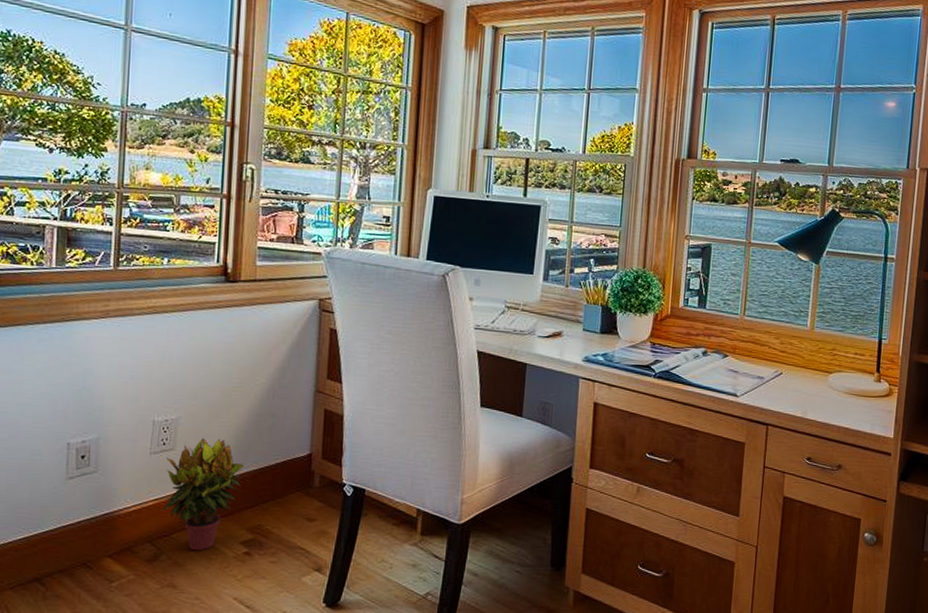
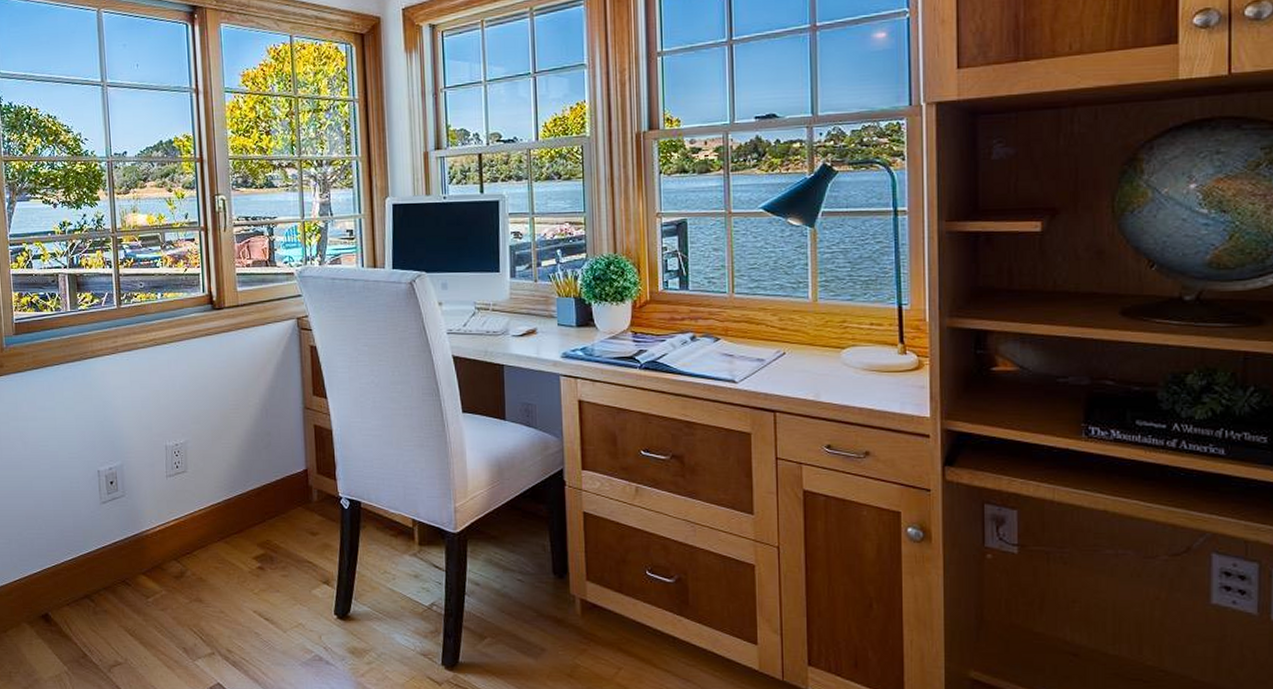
potted plant: present [162,438,244,551] -> none [181,460,249,567]

